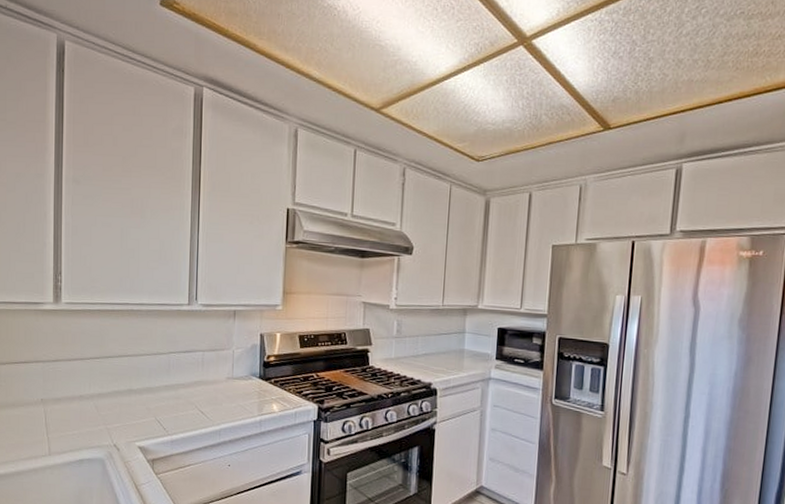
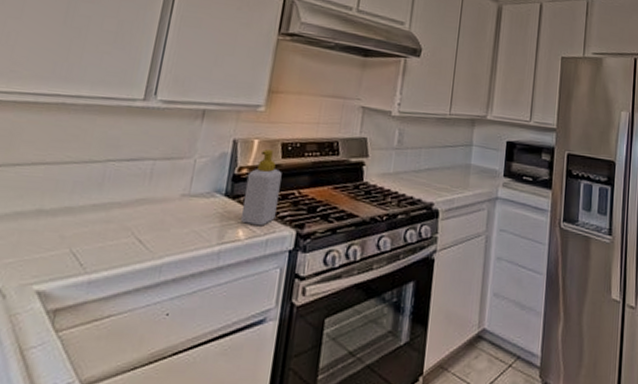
soap bottle: none [273,341,302,402] -> present [240,150,282,226]

